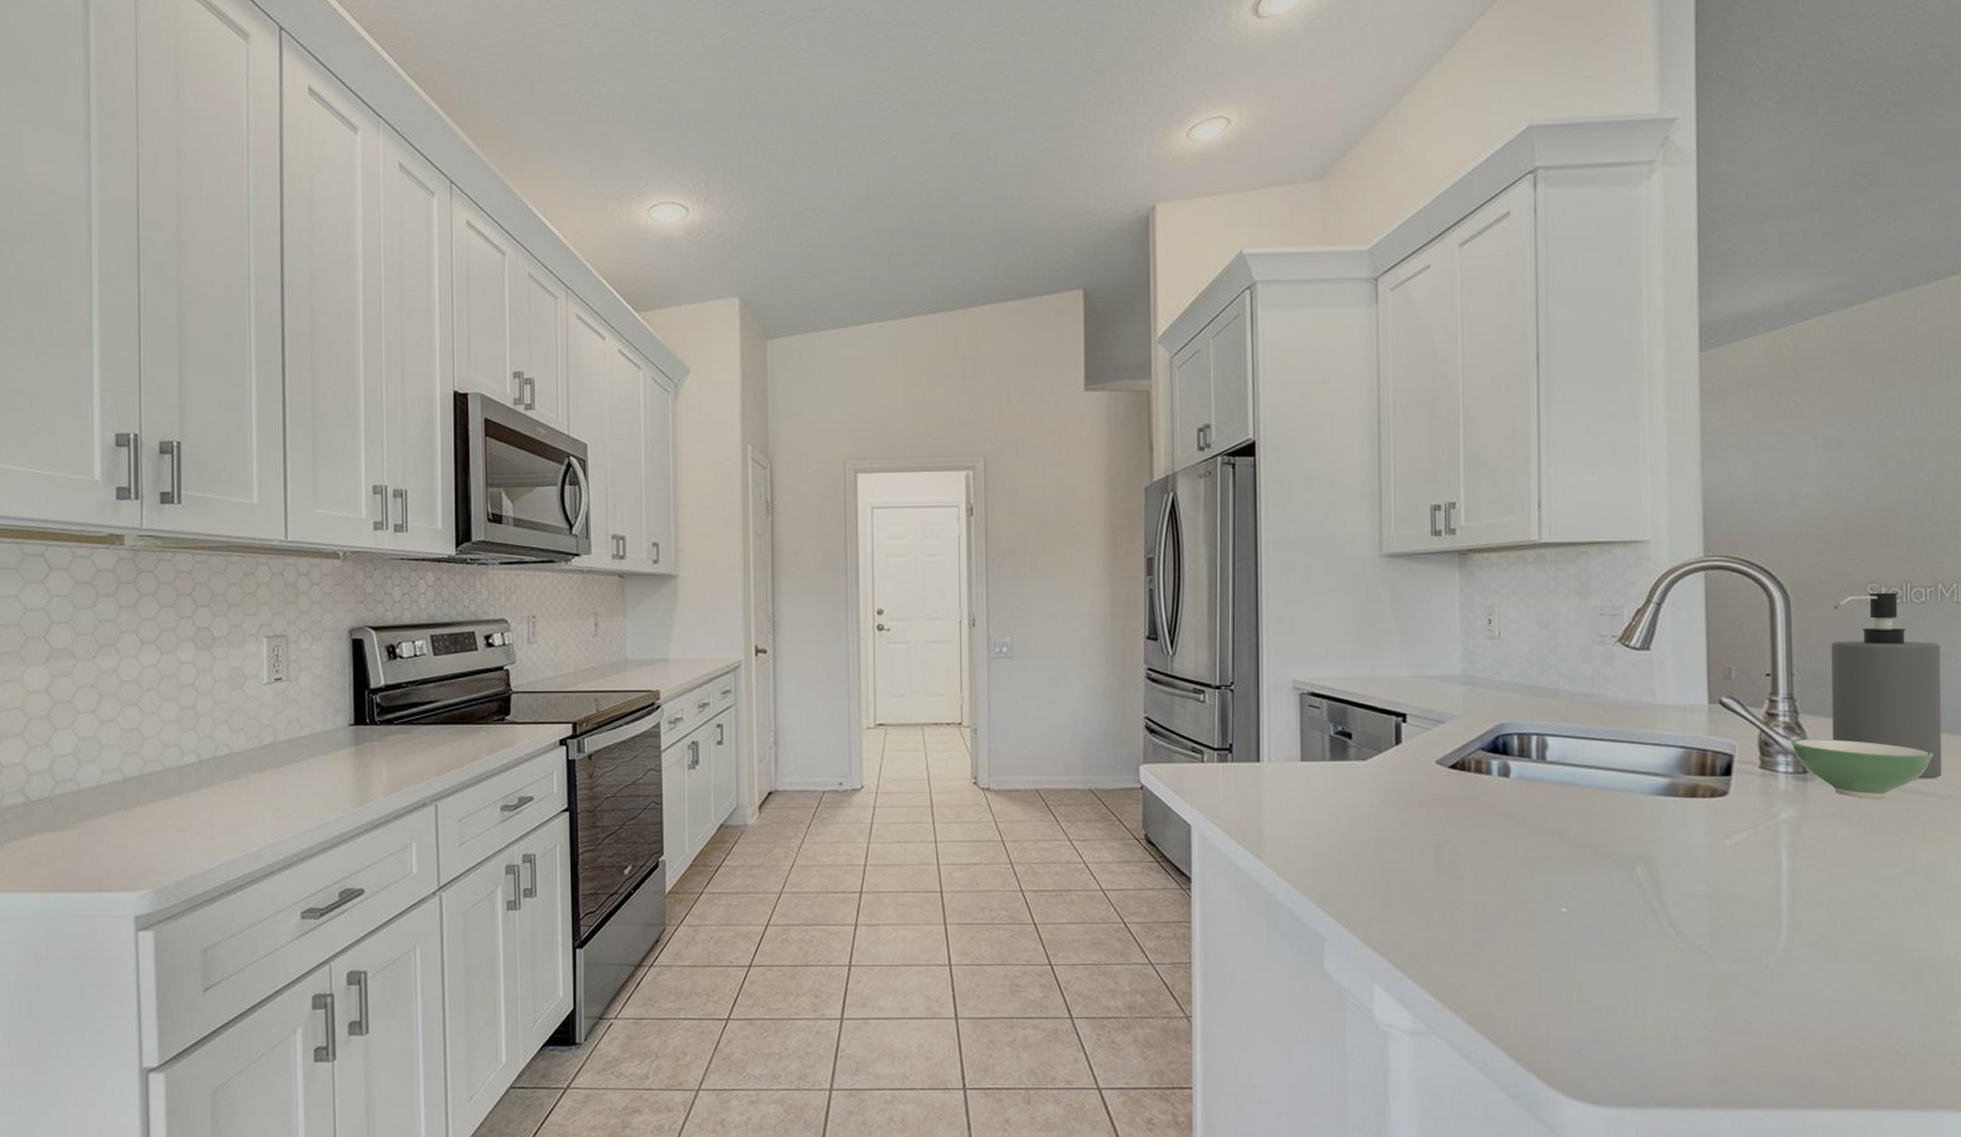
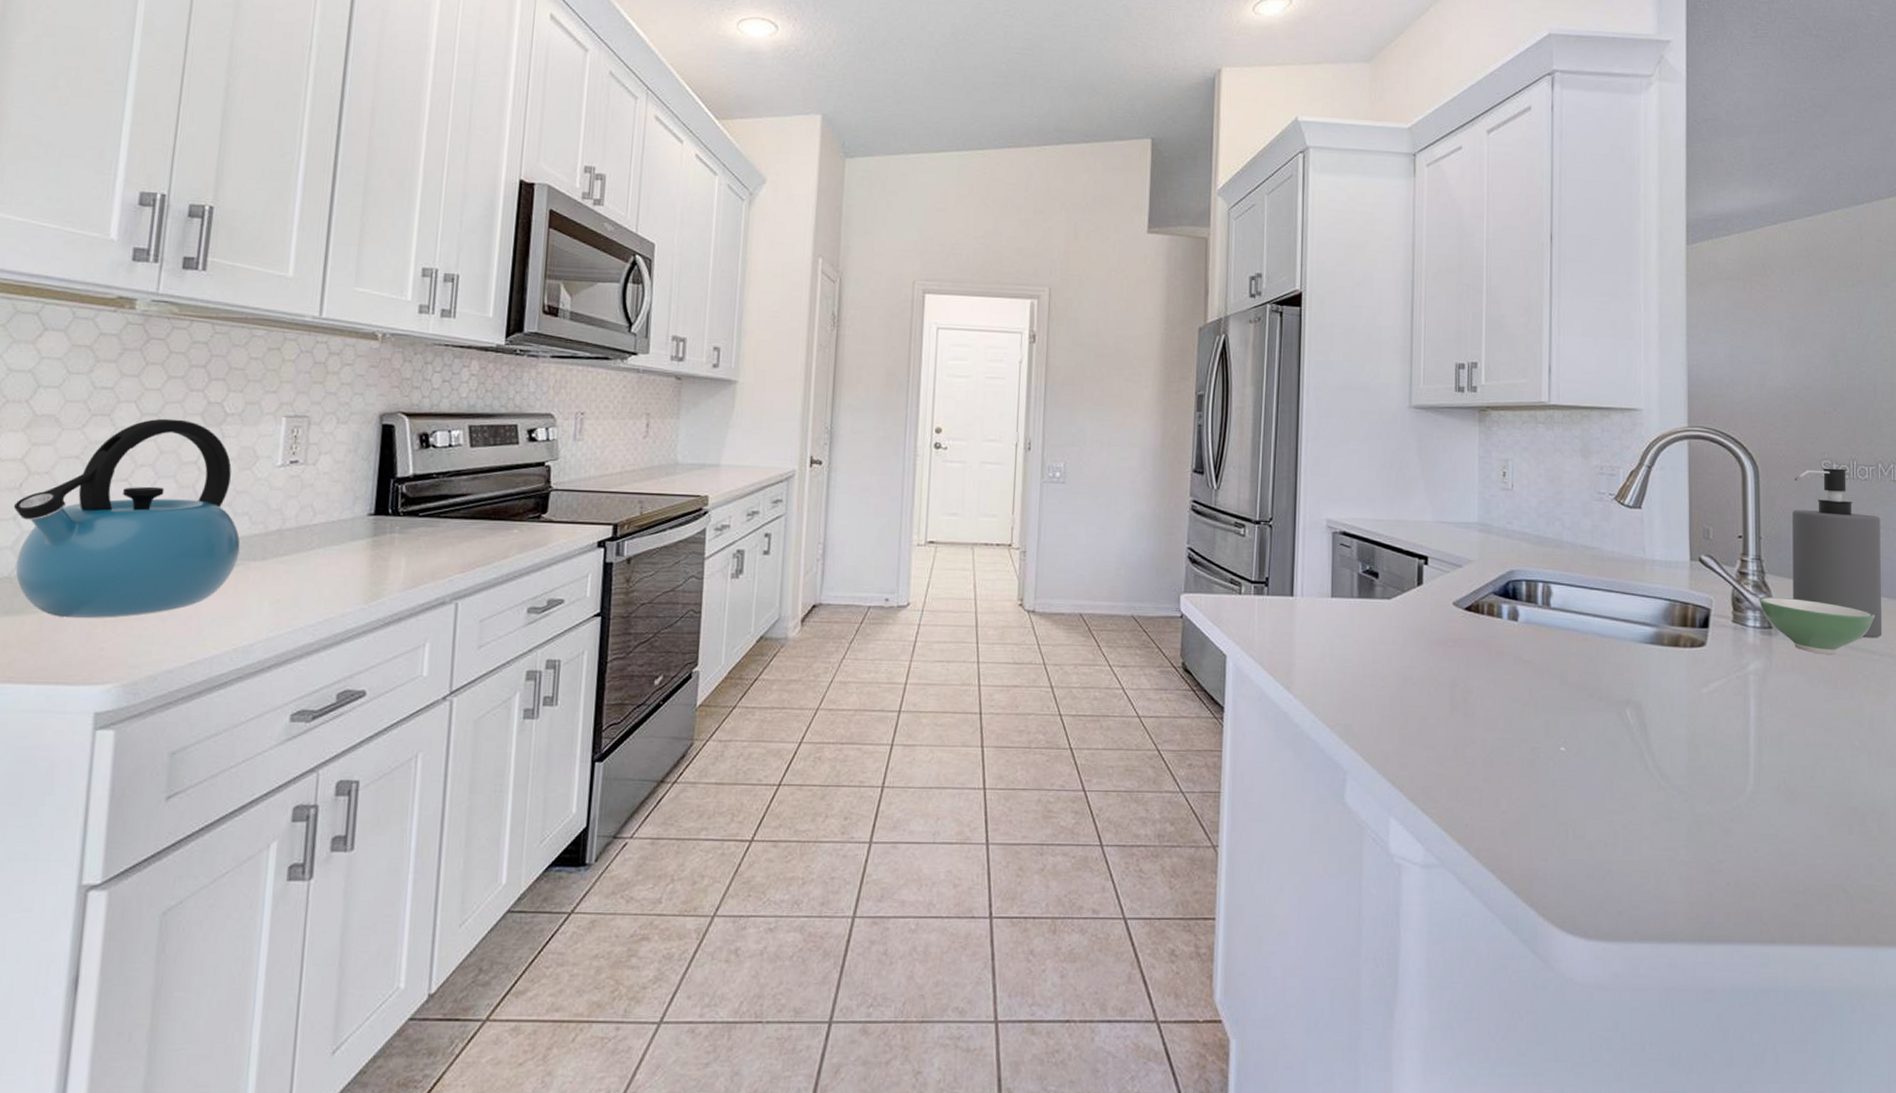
kettle: none [44,645,240,832] -> present [13,418,240,619]

